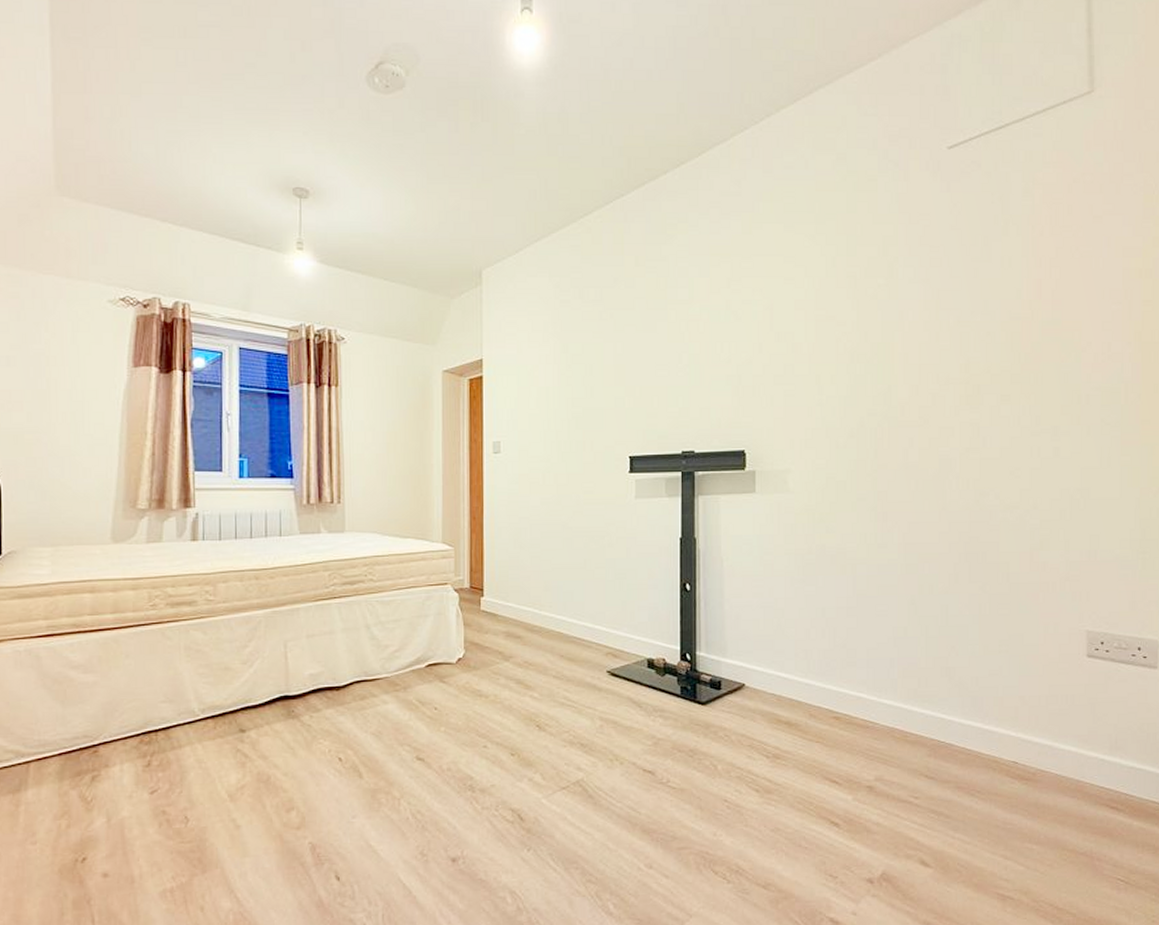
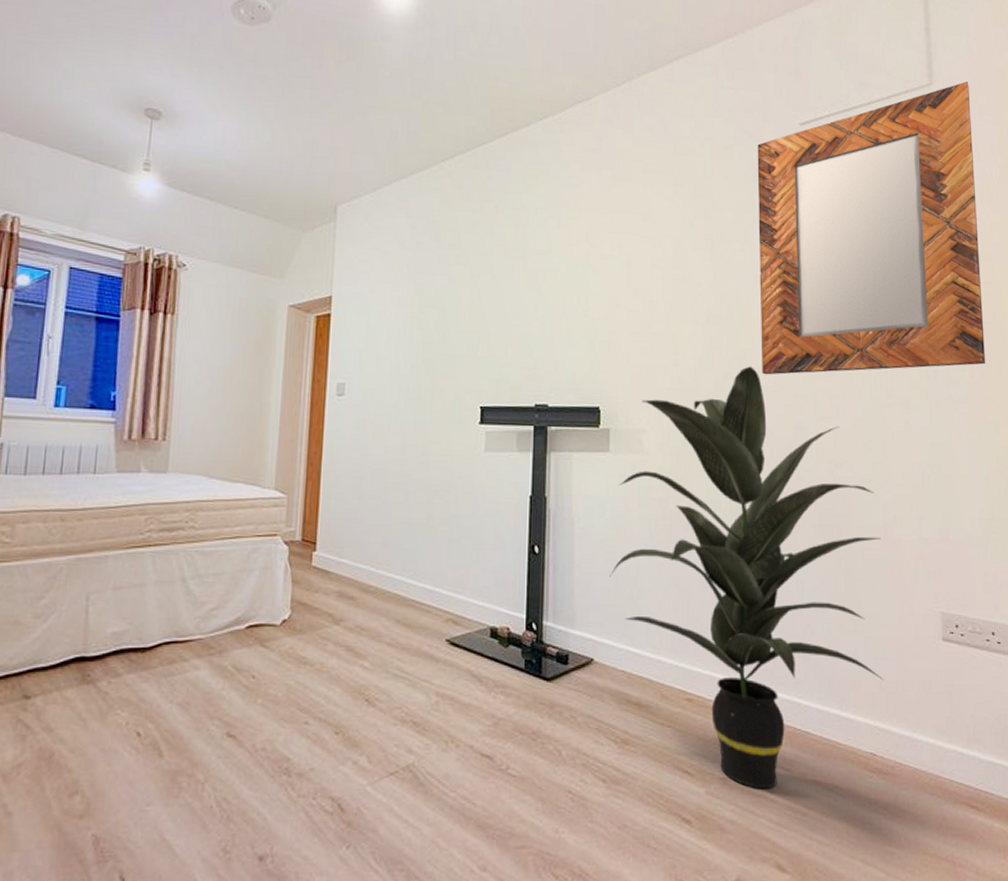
indoor plant: none [758,402,1027,796] -> present [609,366,884,789]
home mirror: none [902,84,1142,410] -> present [757,81,986,375]

